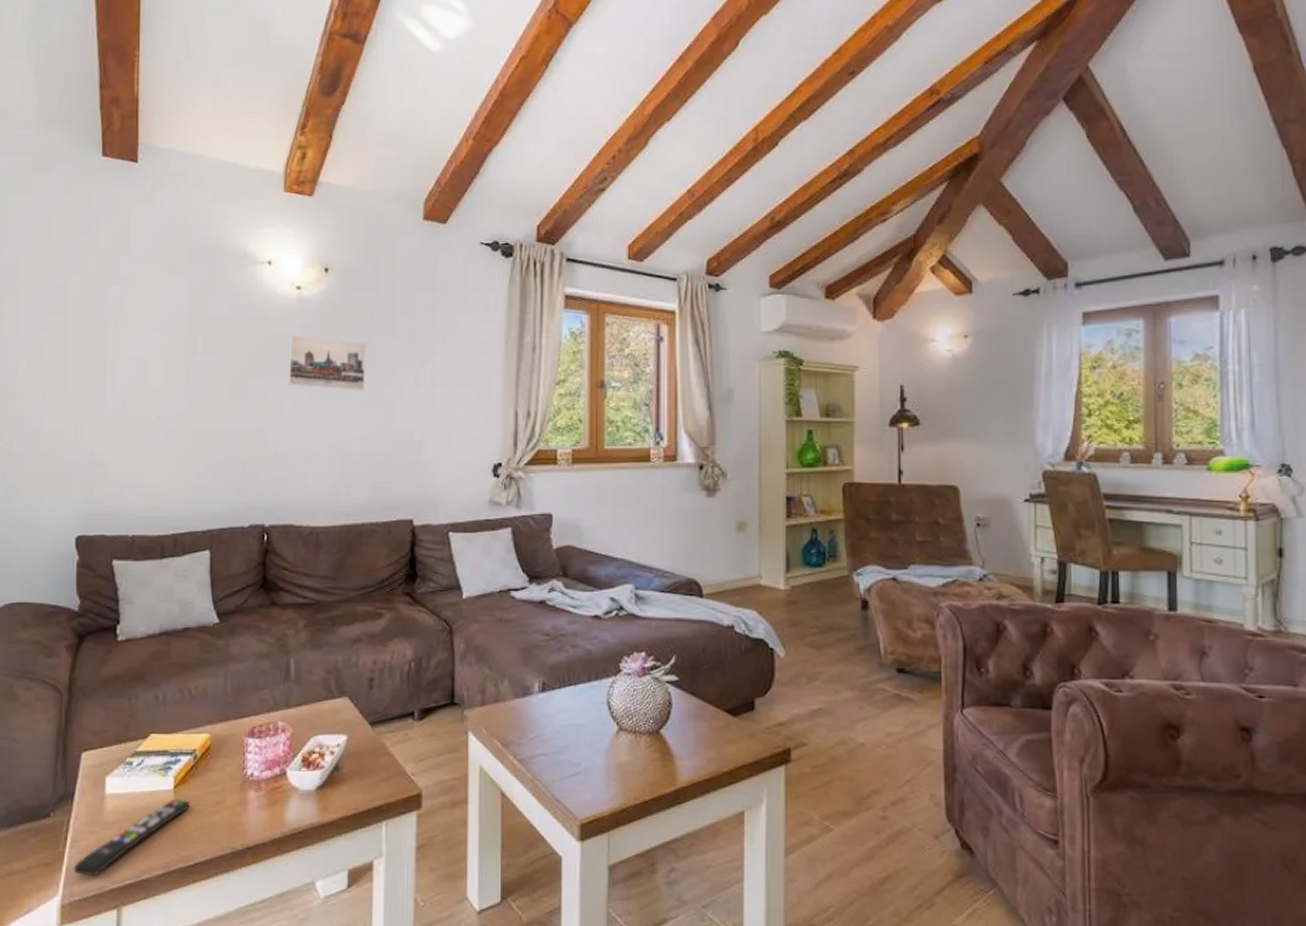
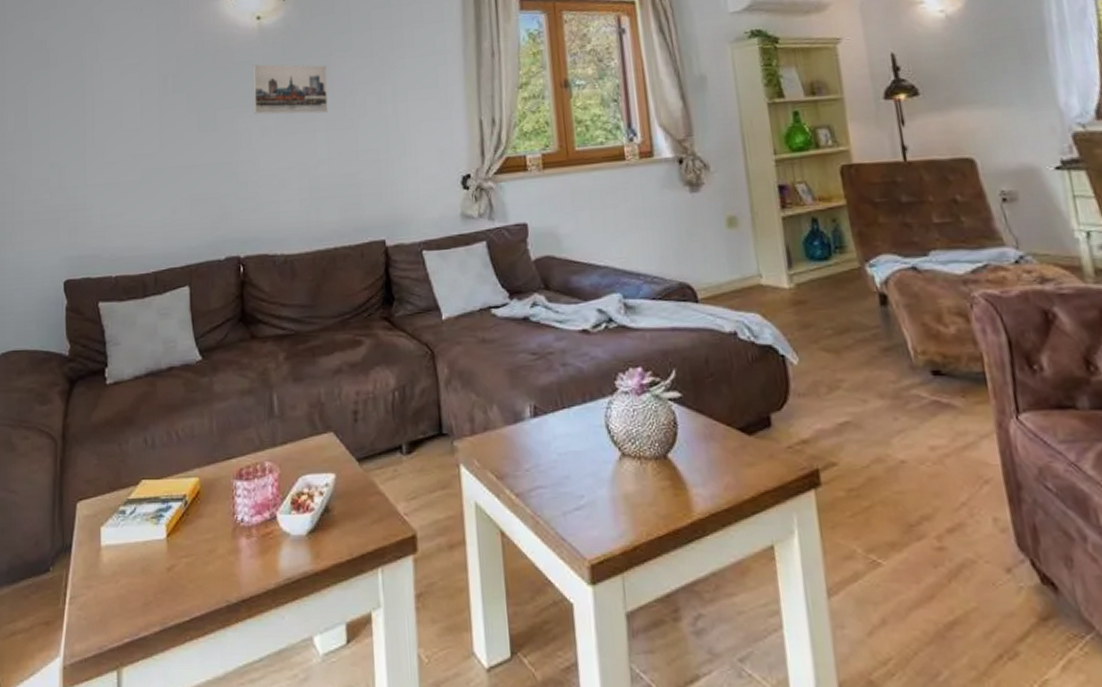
remote control: present [73,798,190,877] -> none [73,548,183,635]

